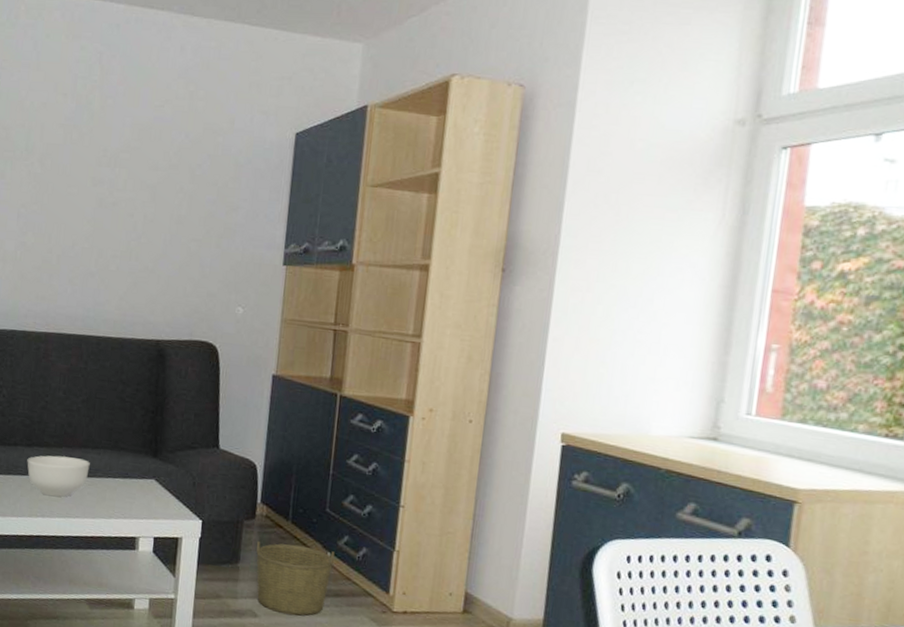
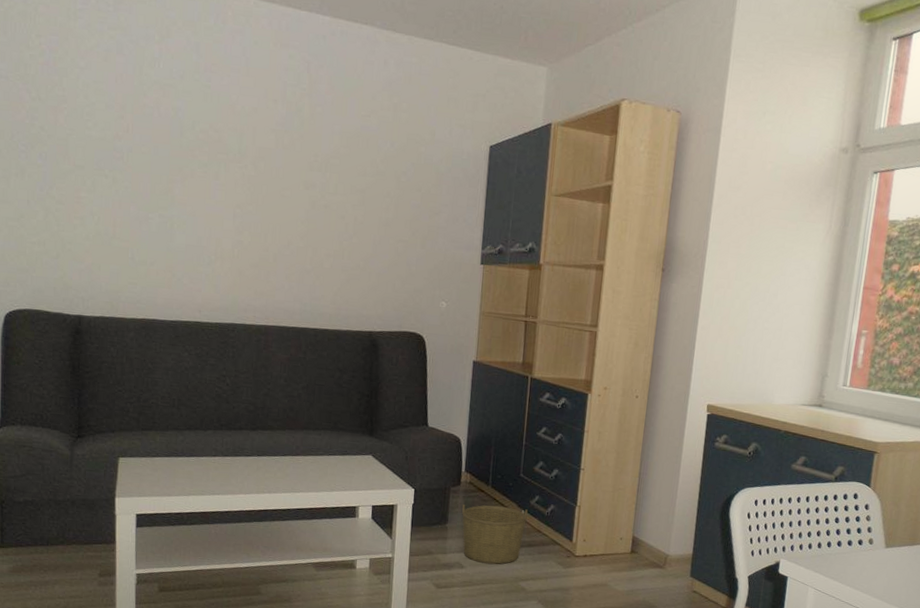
bowl: present [27,455,90,497] -> none [252,437,312,474]

